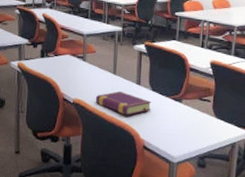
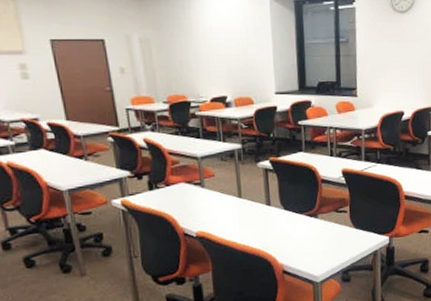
book: present [95,91,152,116] -> none [221,216,286,241]

